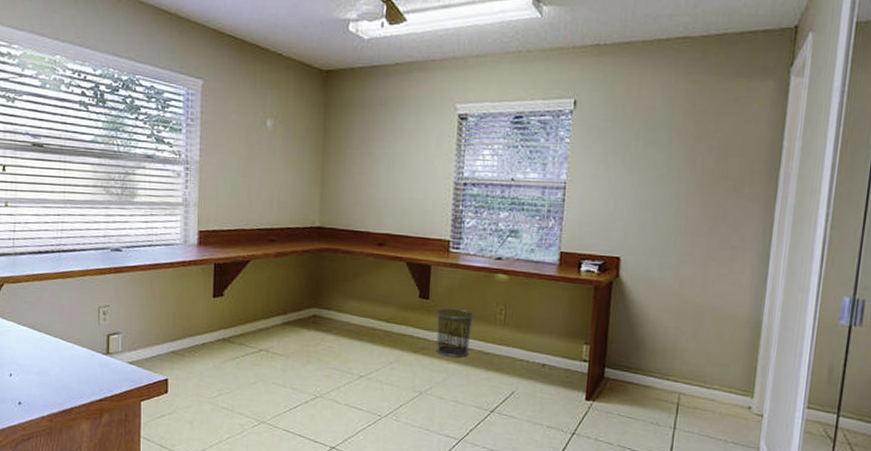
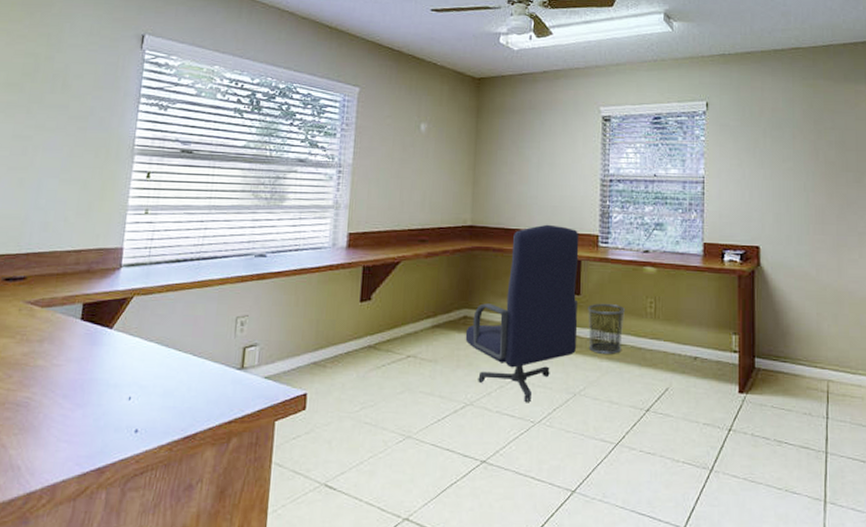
office chair: none [314,227,430,397] -> present [465,224,579,402]

